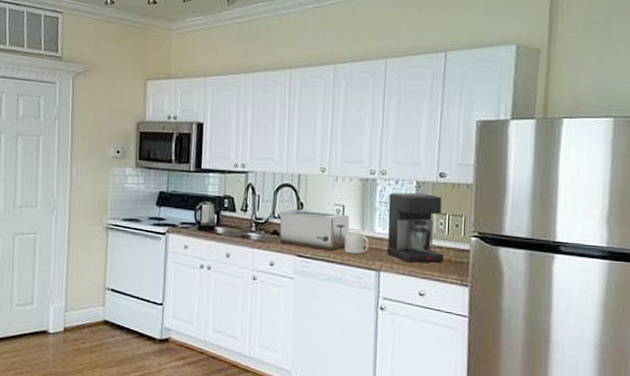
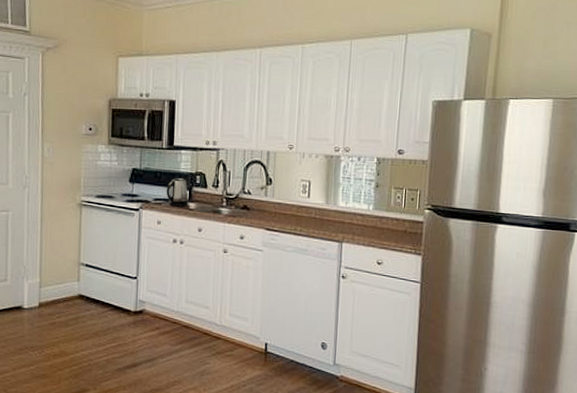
toaster: present [279,210,350,251] -> none [249,185,315,225]
mug: present [344,232,369,255] -> none [309,206,333,227]
coffee maker: present [386,192,444,263] -> none [348,168,400,235]

